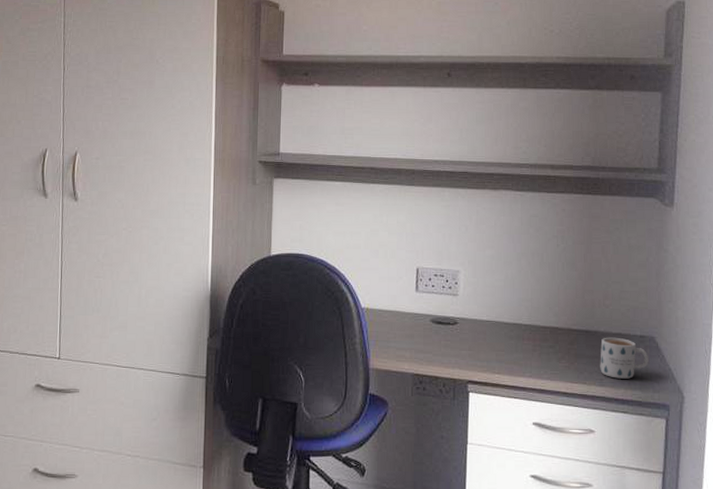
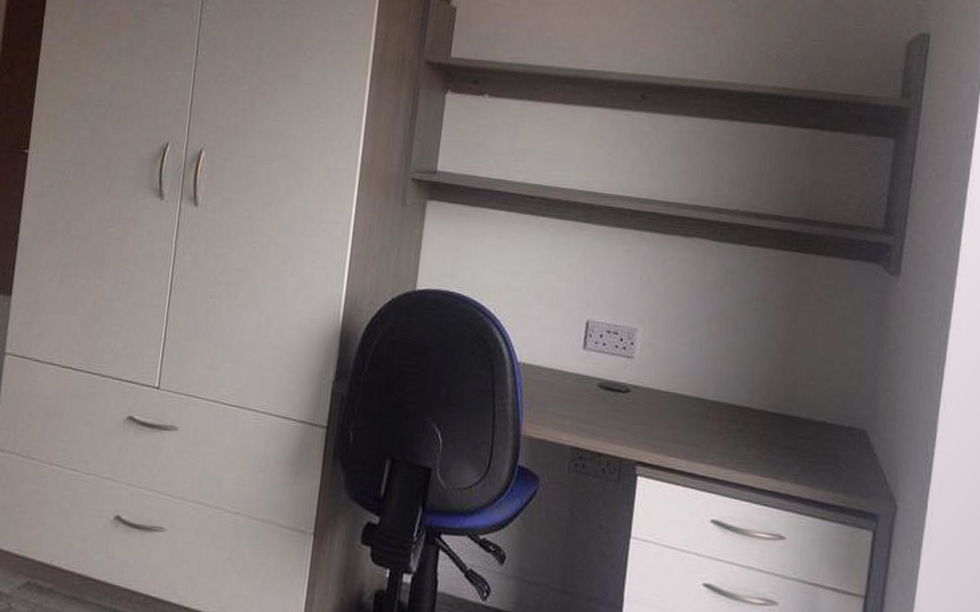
mug: present [600,337,649,379] -> none [797,425,857,479]

